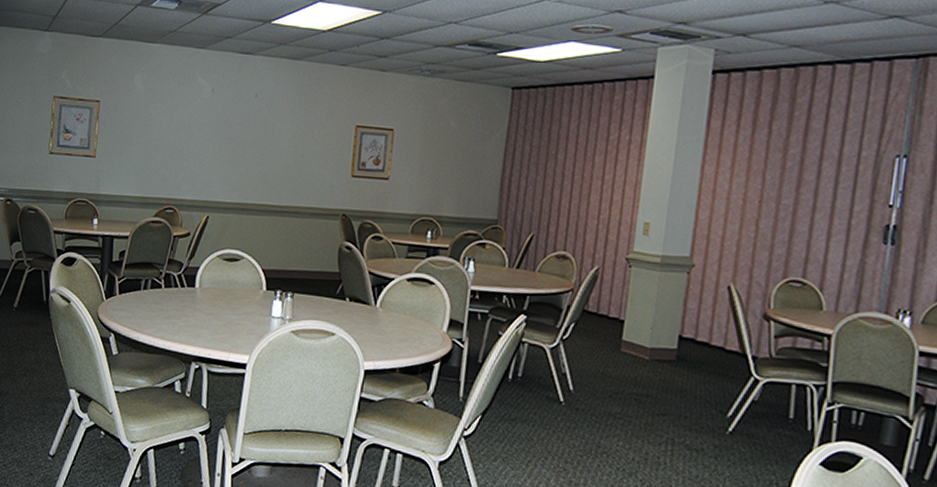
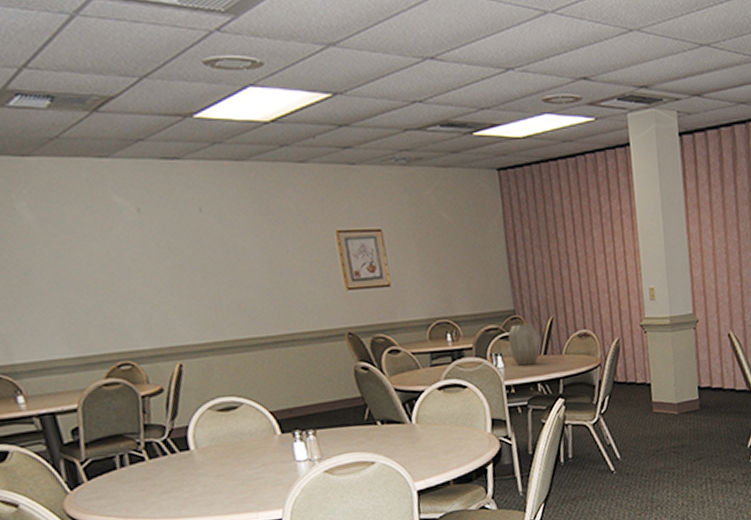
vase: none [484,233,515,276] -> present [508,323,539,366]

